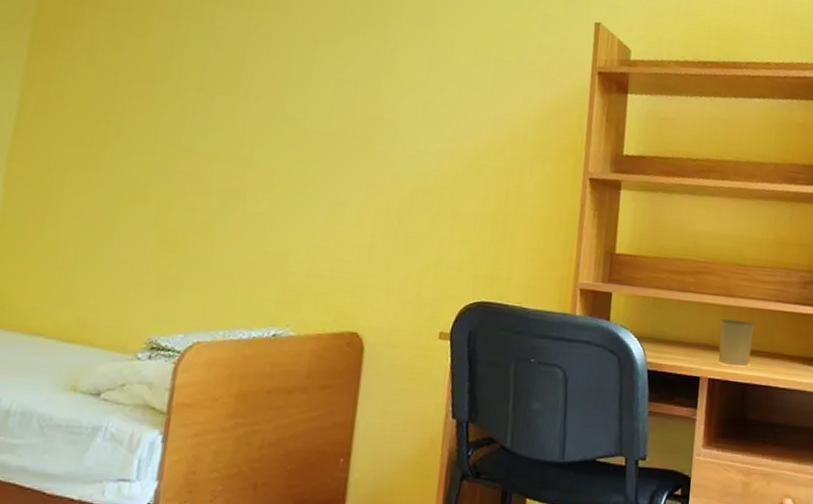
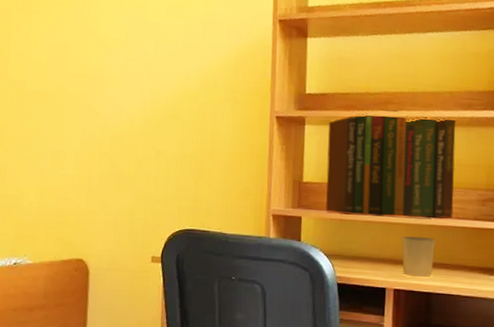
books: none [638,178,779,302] -> present [325,109,456,219]

